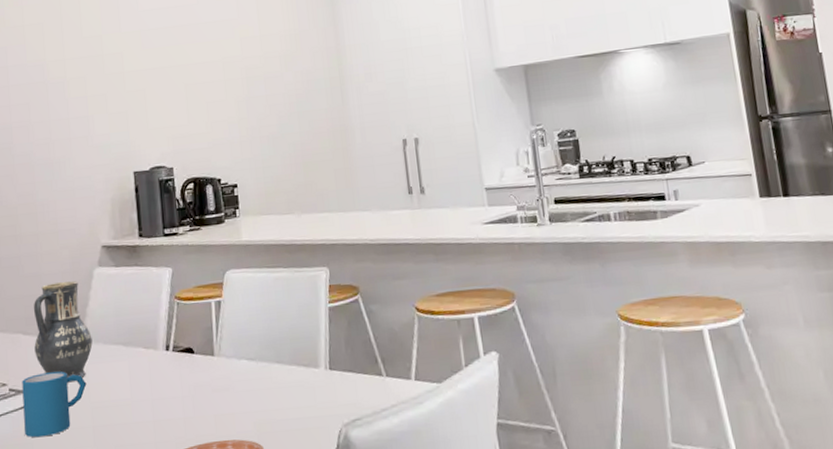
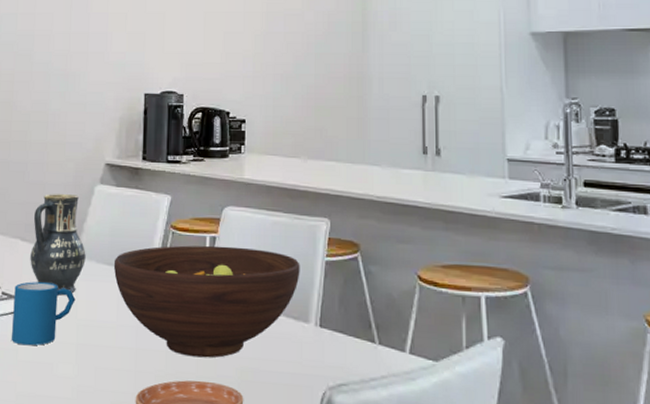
fruit bowl: none [121,306,306,419] -> present [113,245,300,358]

